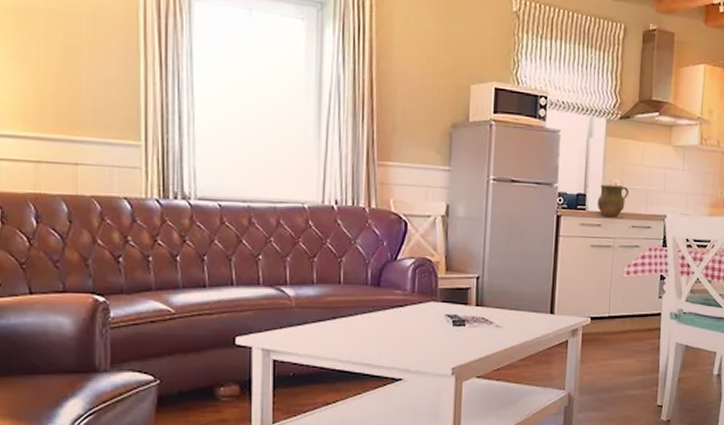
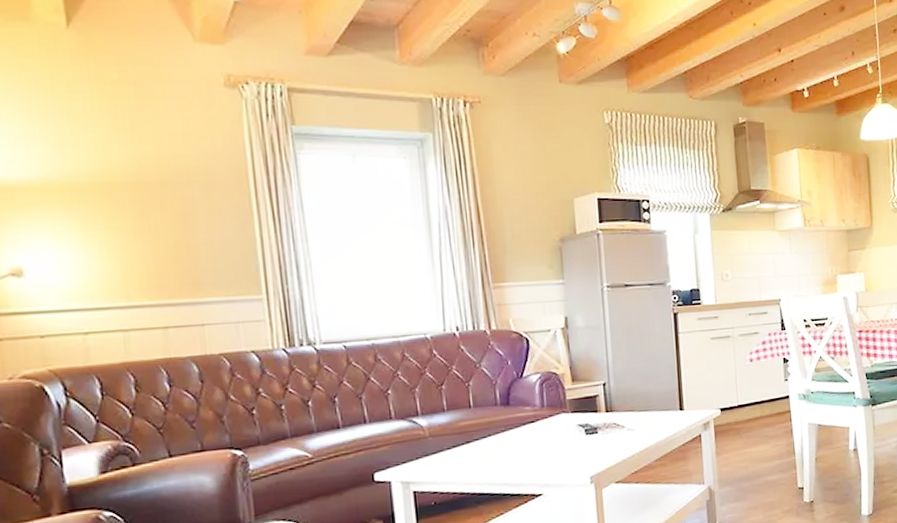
ceramic jug: present [597,184,629,218] -> none [711,276,741,309]

